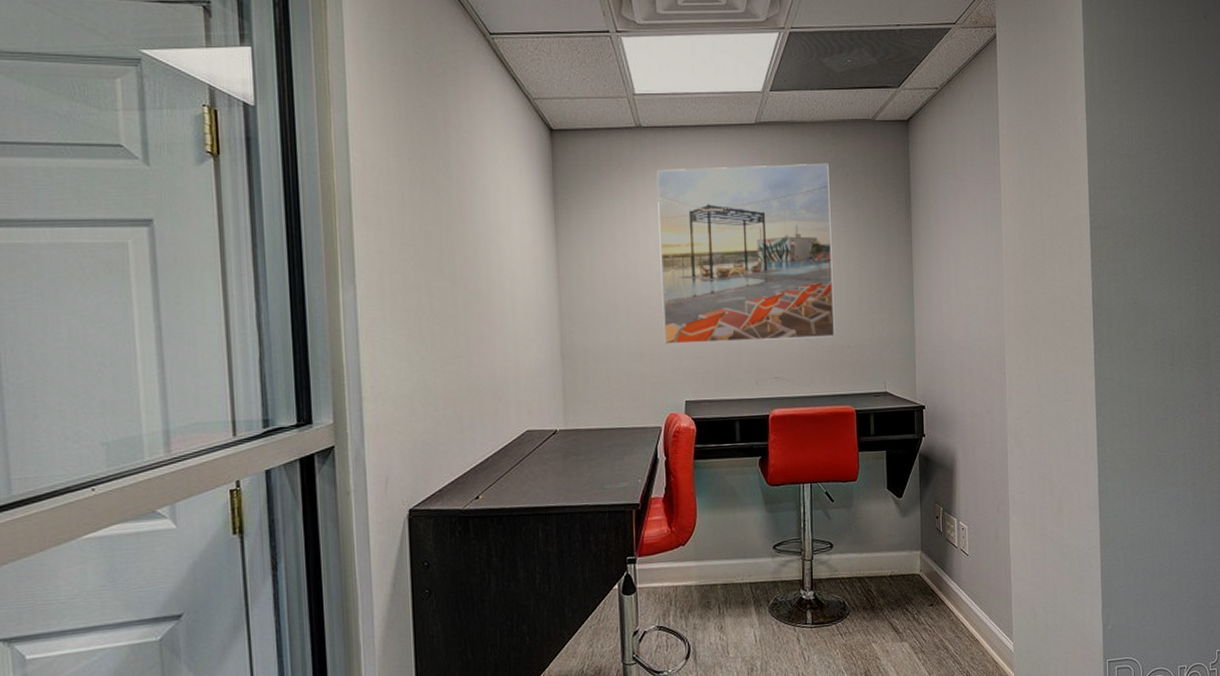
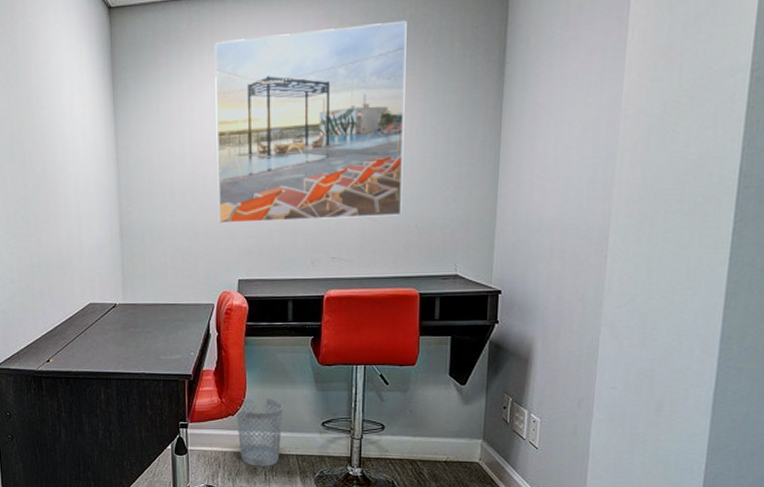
wastebasket: none [687,523,735,600] -> present [237,397,284,467]

